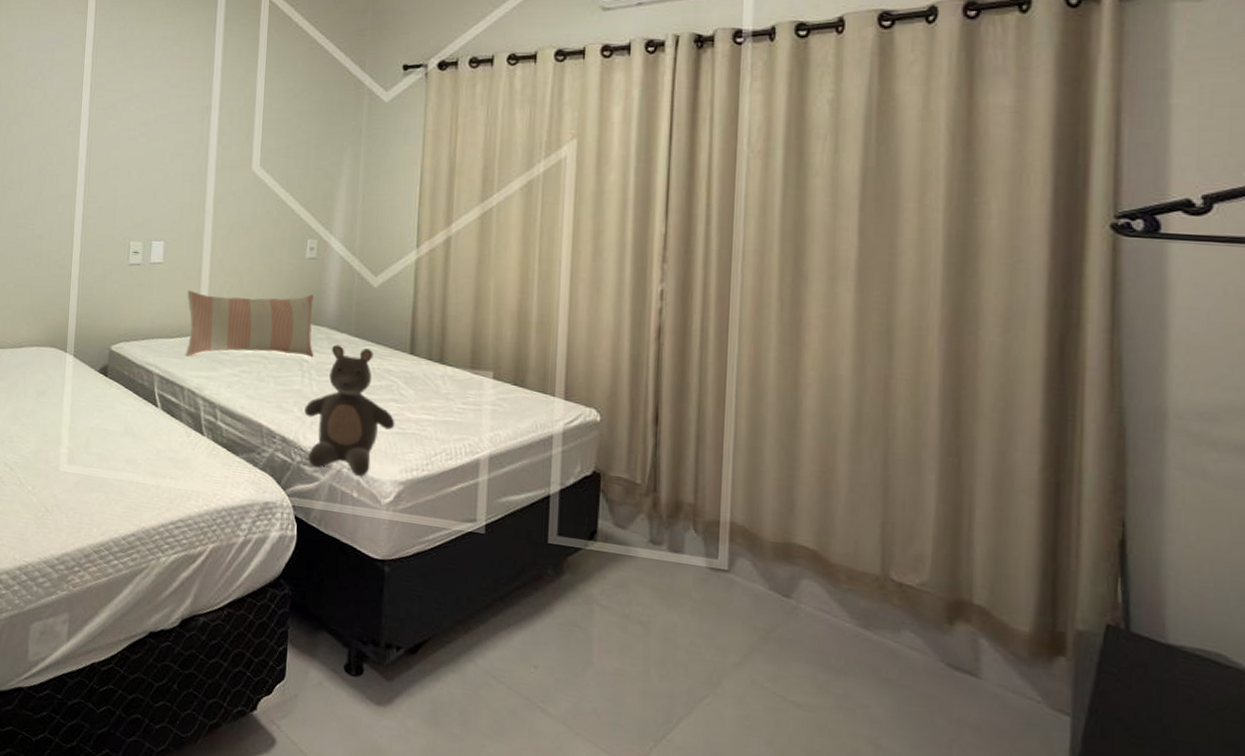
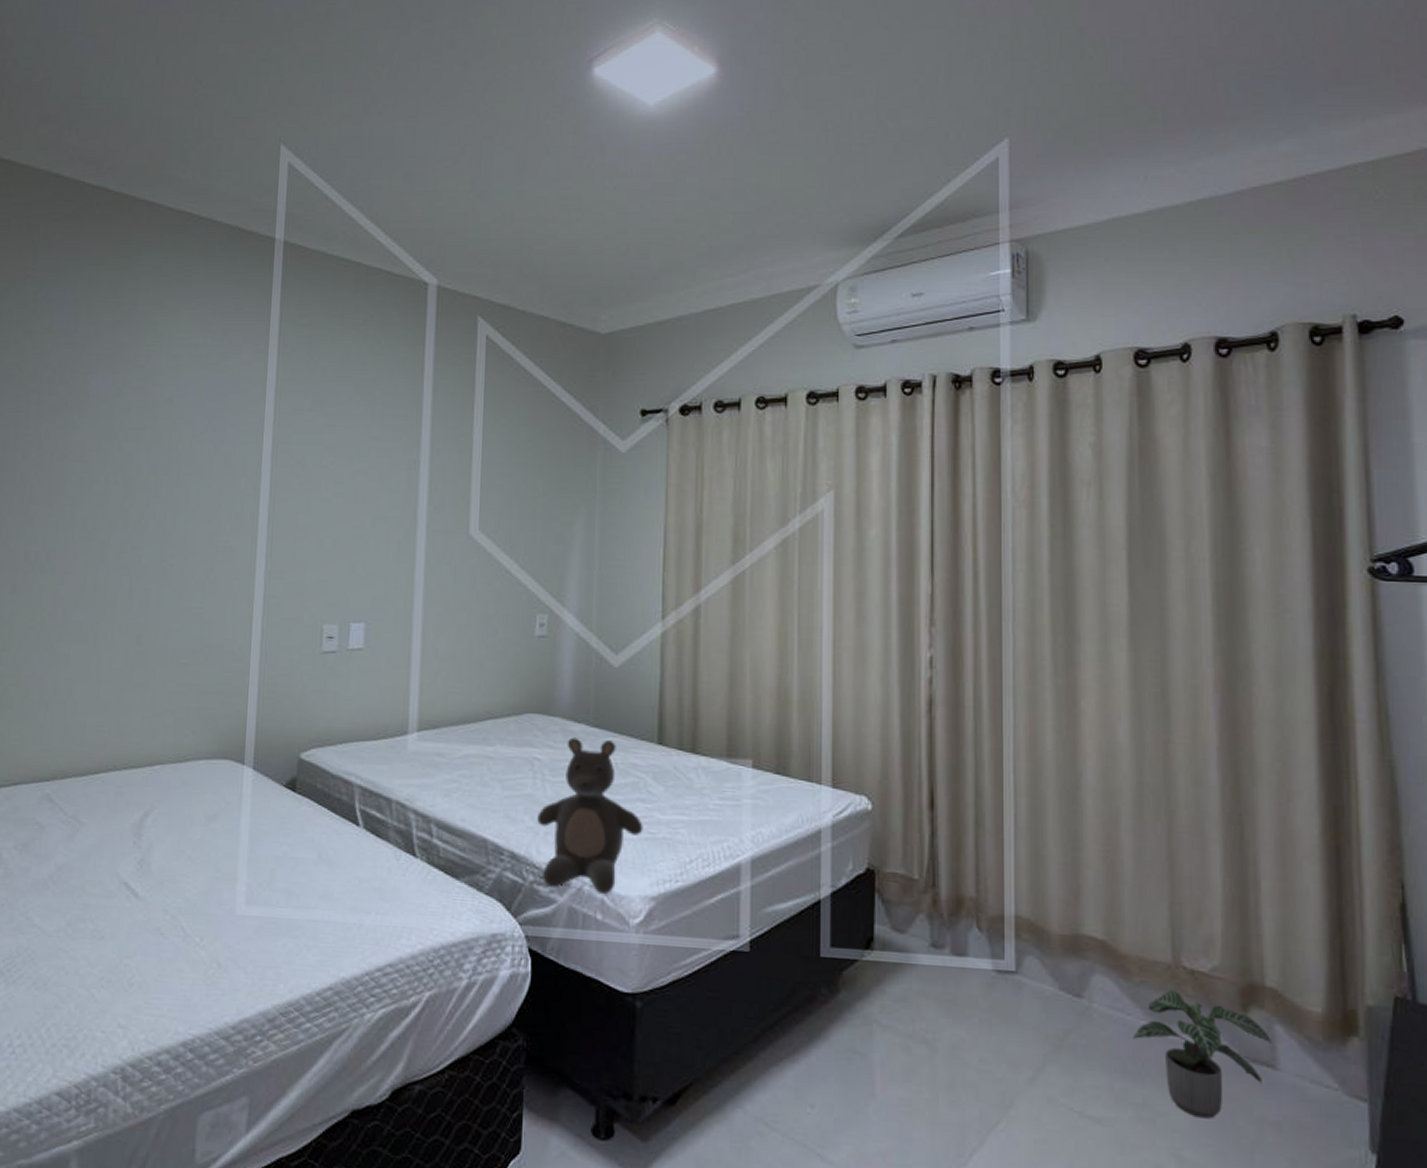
pillow: present [185,290,314,357] -> none [392,679,547,761]
potted plant: none [837,598,976,715] -> present [1132,989,1271,1119]

